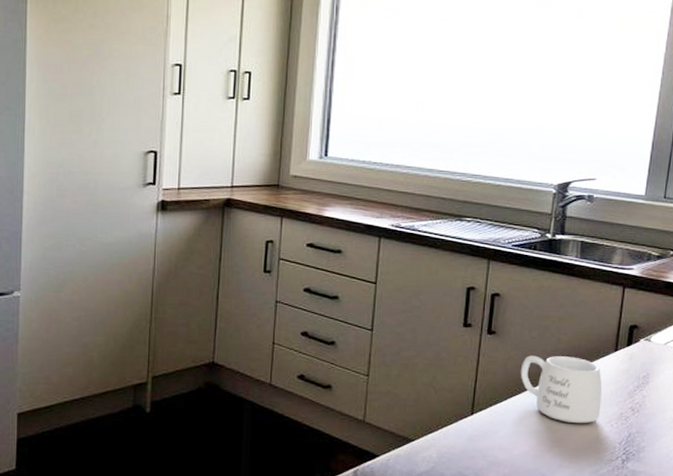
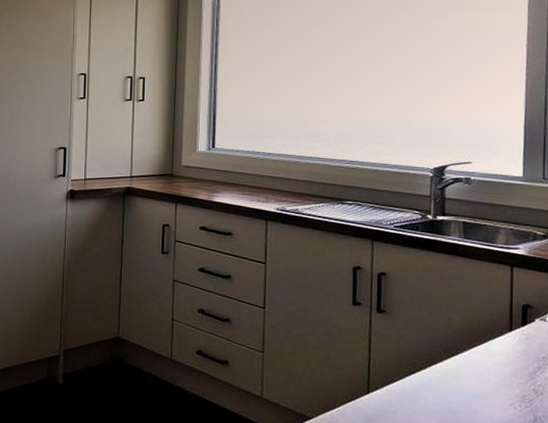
mug: present [520,355,603,424] -> none [413,334,502,406]

